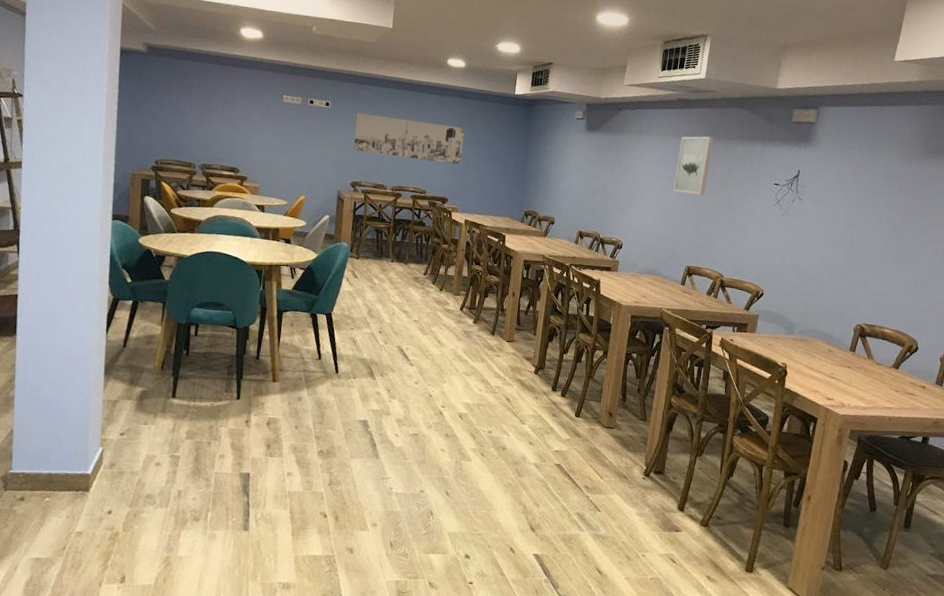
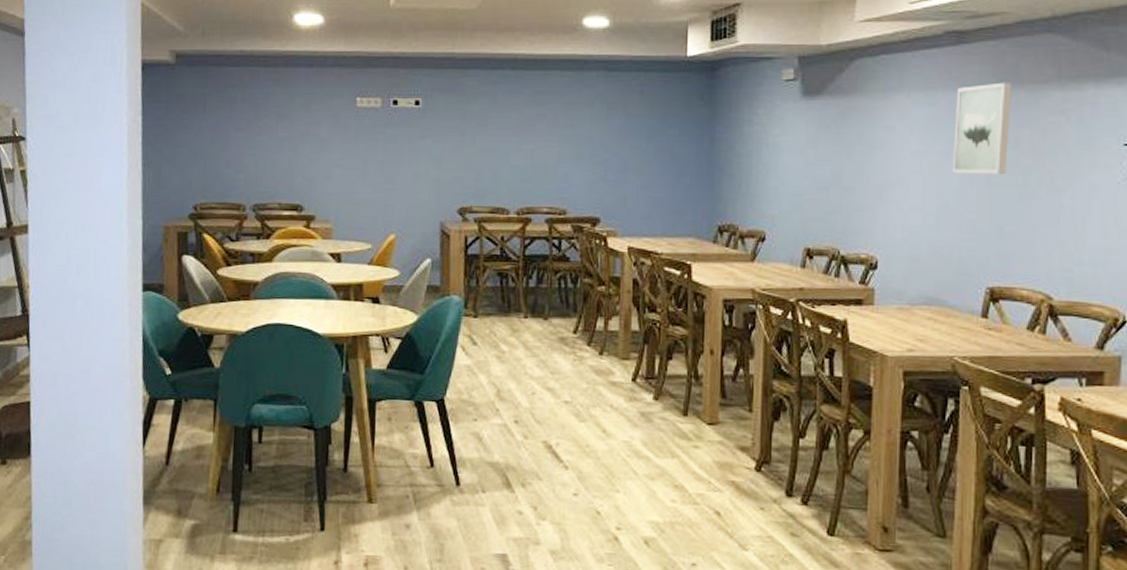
wall art: present [353,112,465,165] -> none [458,109,617,168]

